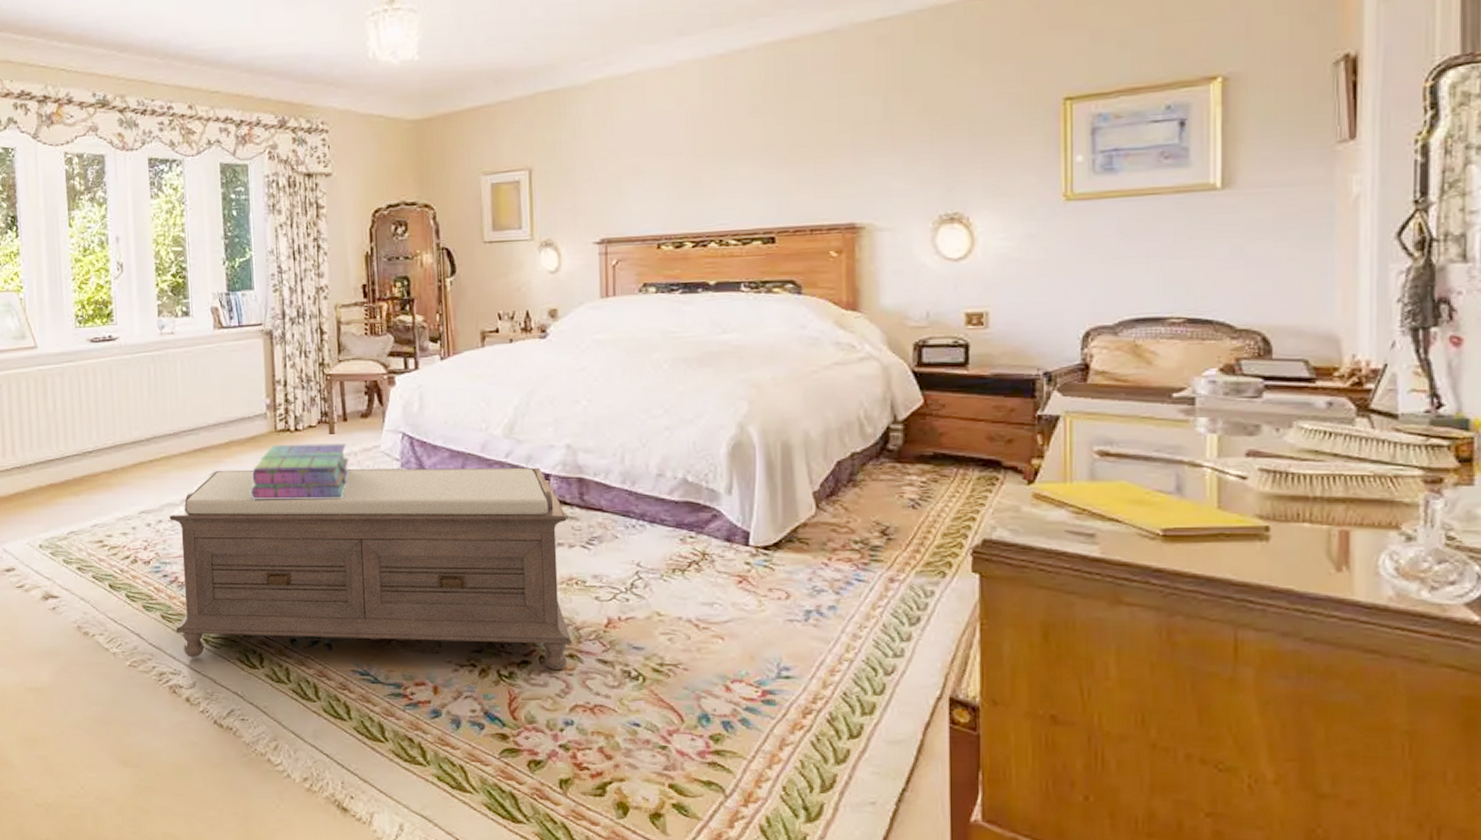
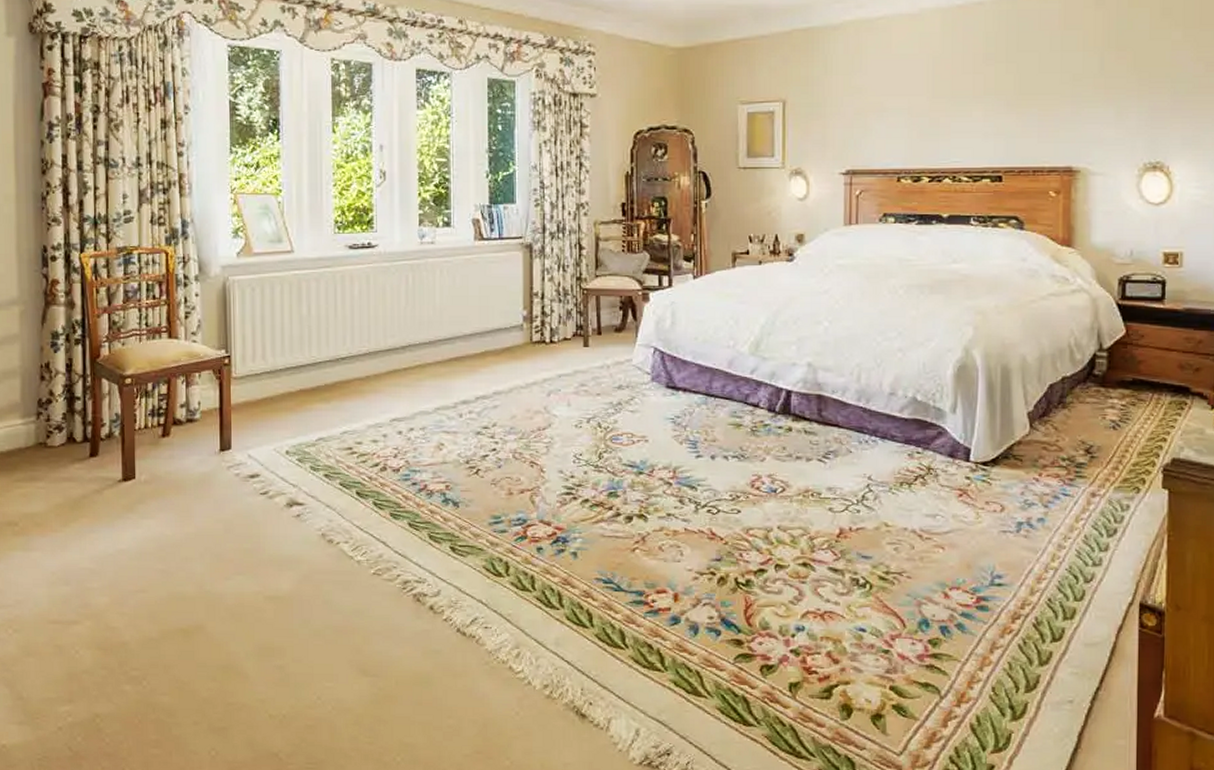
bench: present [169,467,571,671] -> none [421,379,806,579]
stack of books: present [250,443,350,500] -> none [504,356,602,410]

